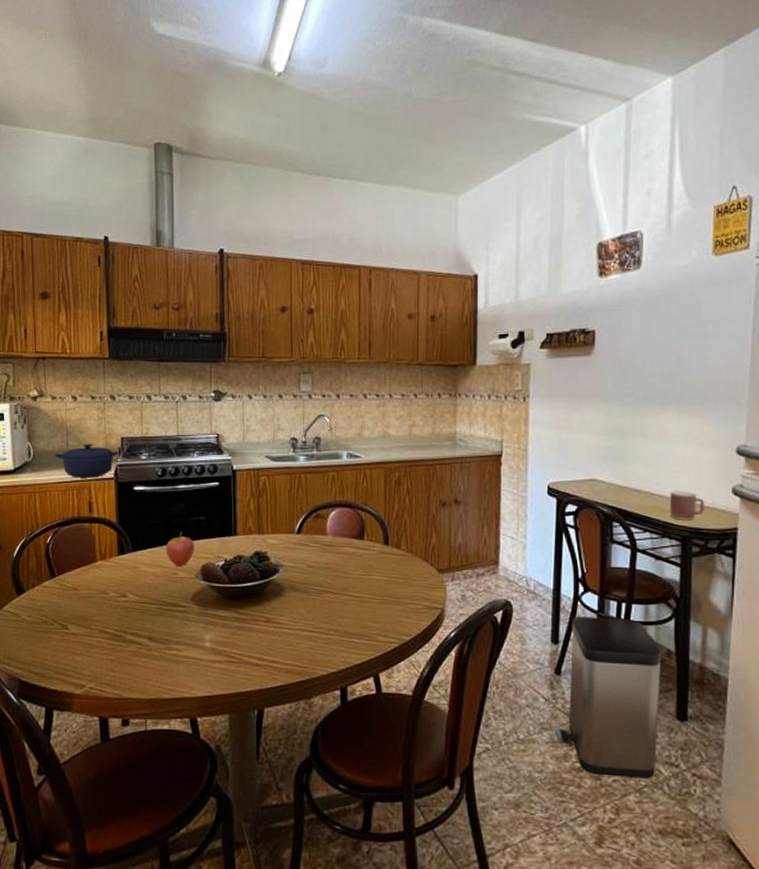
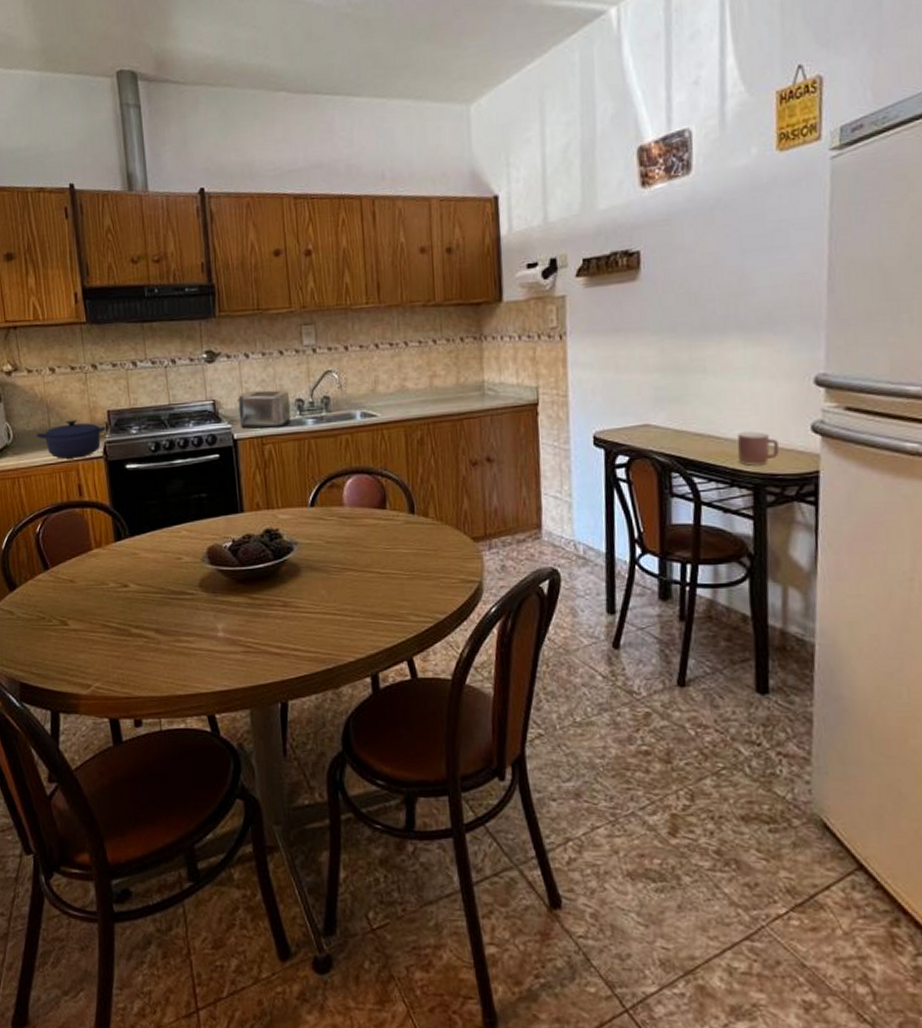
fruit: present [166,531,194,566] -> none [166,511,198,549]
toaster: none [238,429,286,463] -> present [237,390,291,429]
pedal bin: present [555,616,662,779] -> none [616,581,736,760]

